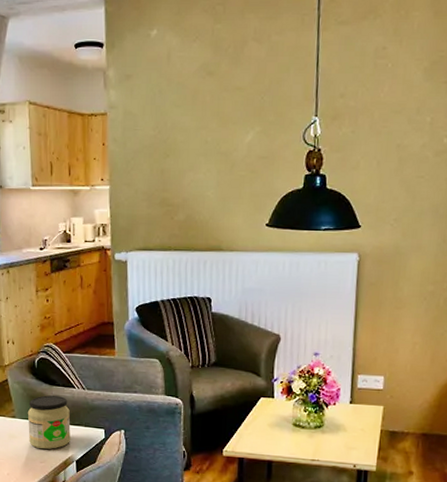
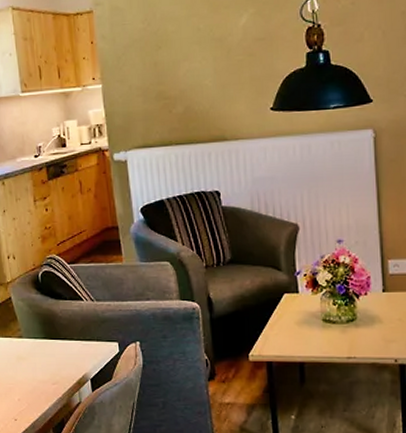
jar: present [27,395,71,449] -> none [34,310,83,369]

